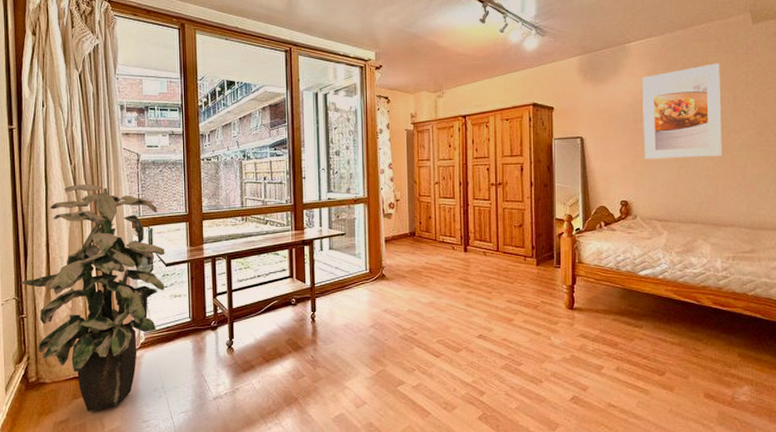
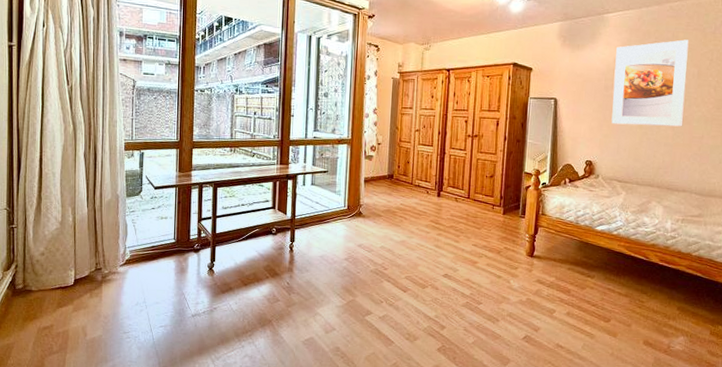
indoor plant: present [20,184,165,411] -> none [12,104,155,320]

